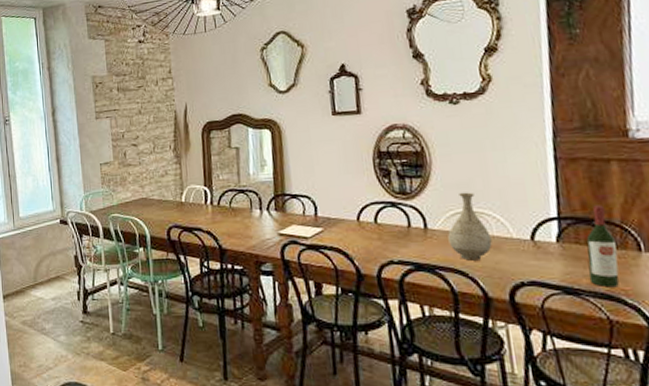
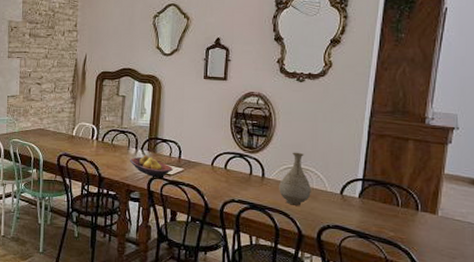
fruit bowl: none [254,217,310,242] -> present [129,155,173,177]
wine bottle: present [586,205,619,288] -> none [377,172,401,236]

